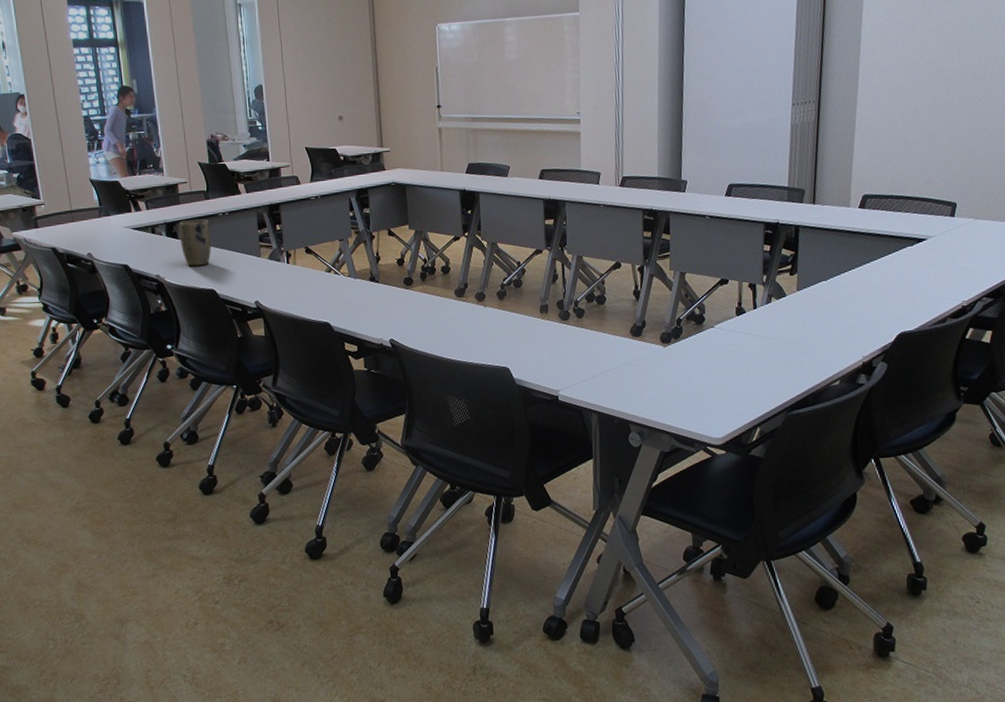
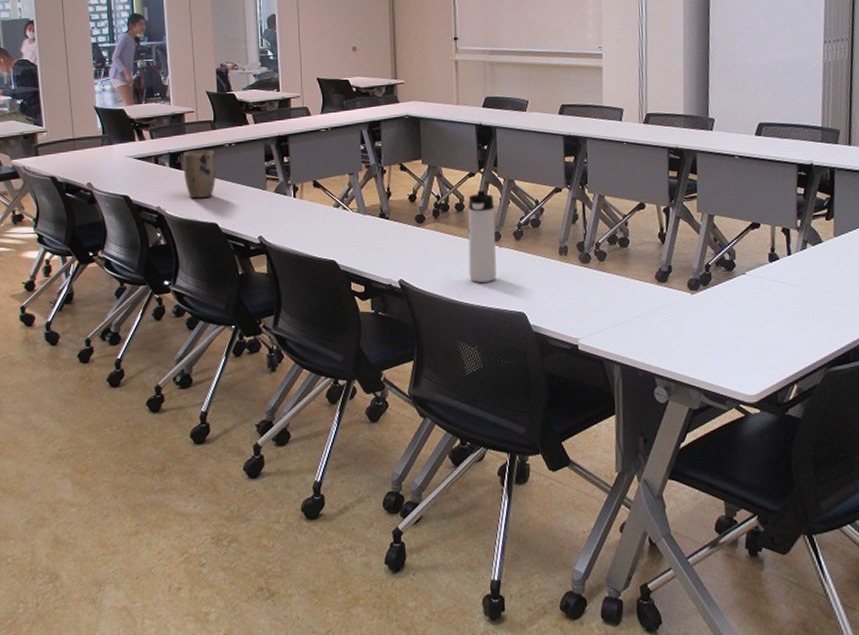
thermos bottle: none [453,254,482,340] -> present [468,191,497,283]

